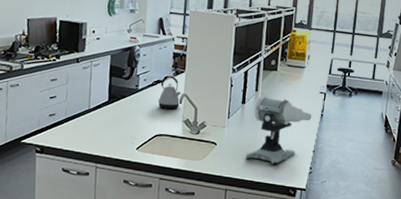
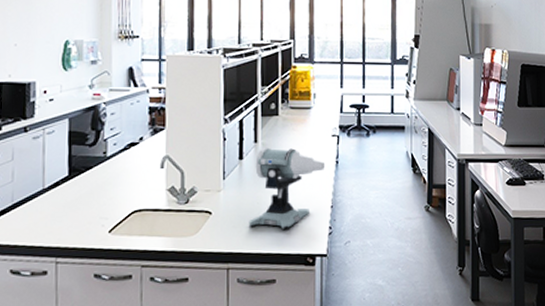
kettle: present [158,75,182,110] -> none [133,136,163,177]

